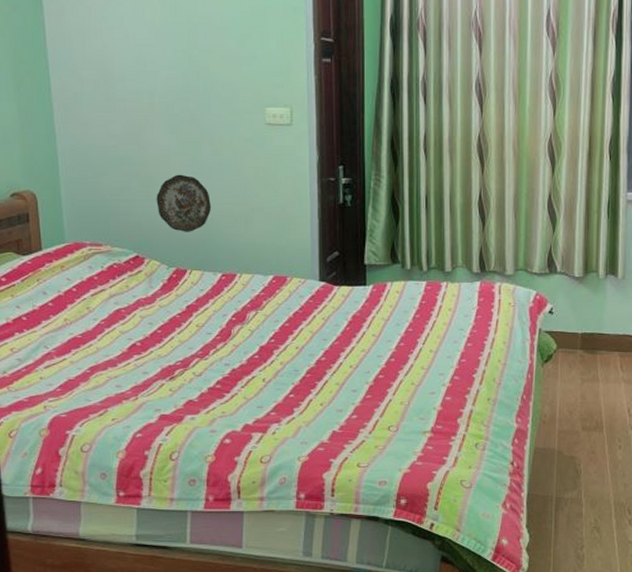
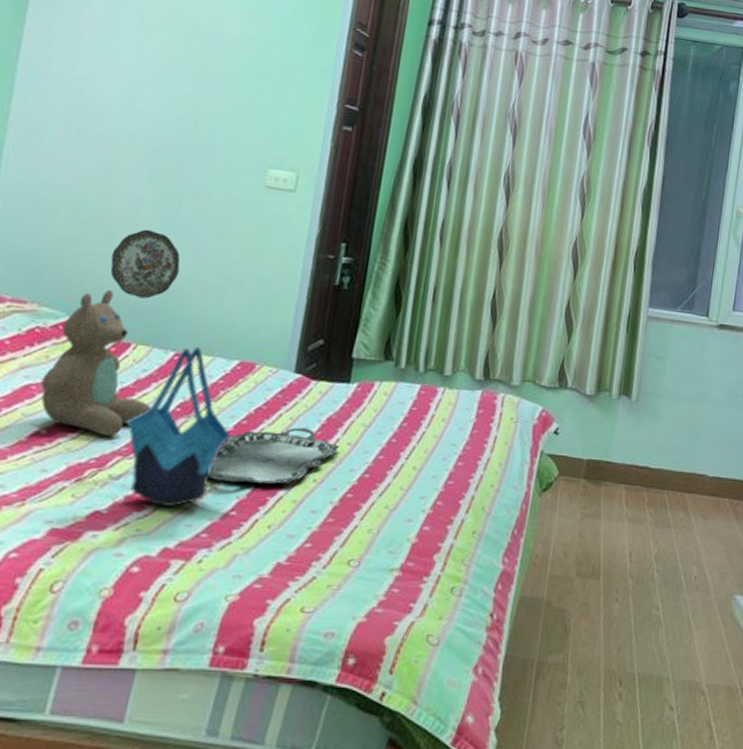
teddy bear: none [127,228,212,344] -> present [40,290,151,437]
tote bag: none [196,267,279,394] -> present [125,346,231,507]
serving tray: none [268,325,367,373] -> present [209,427,340,485]

